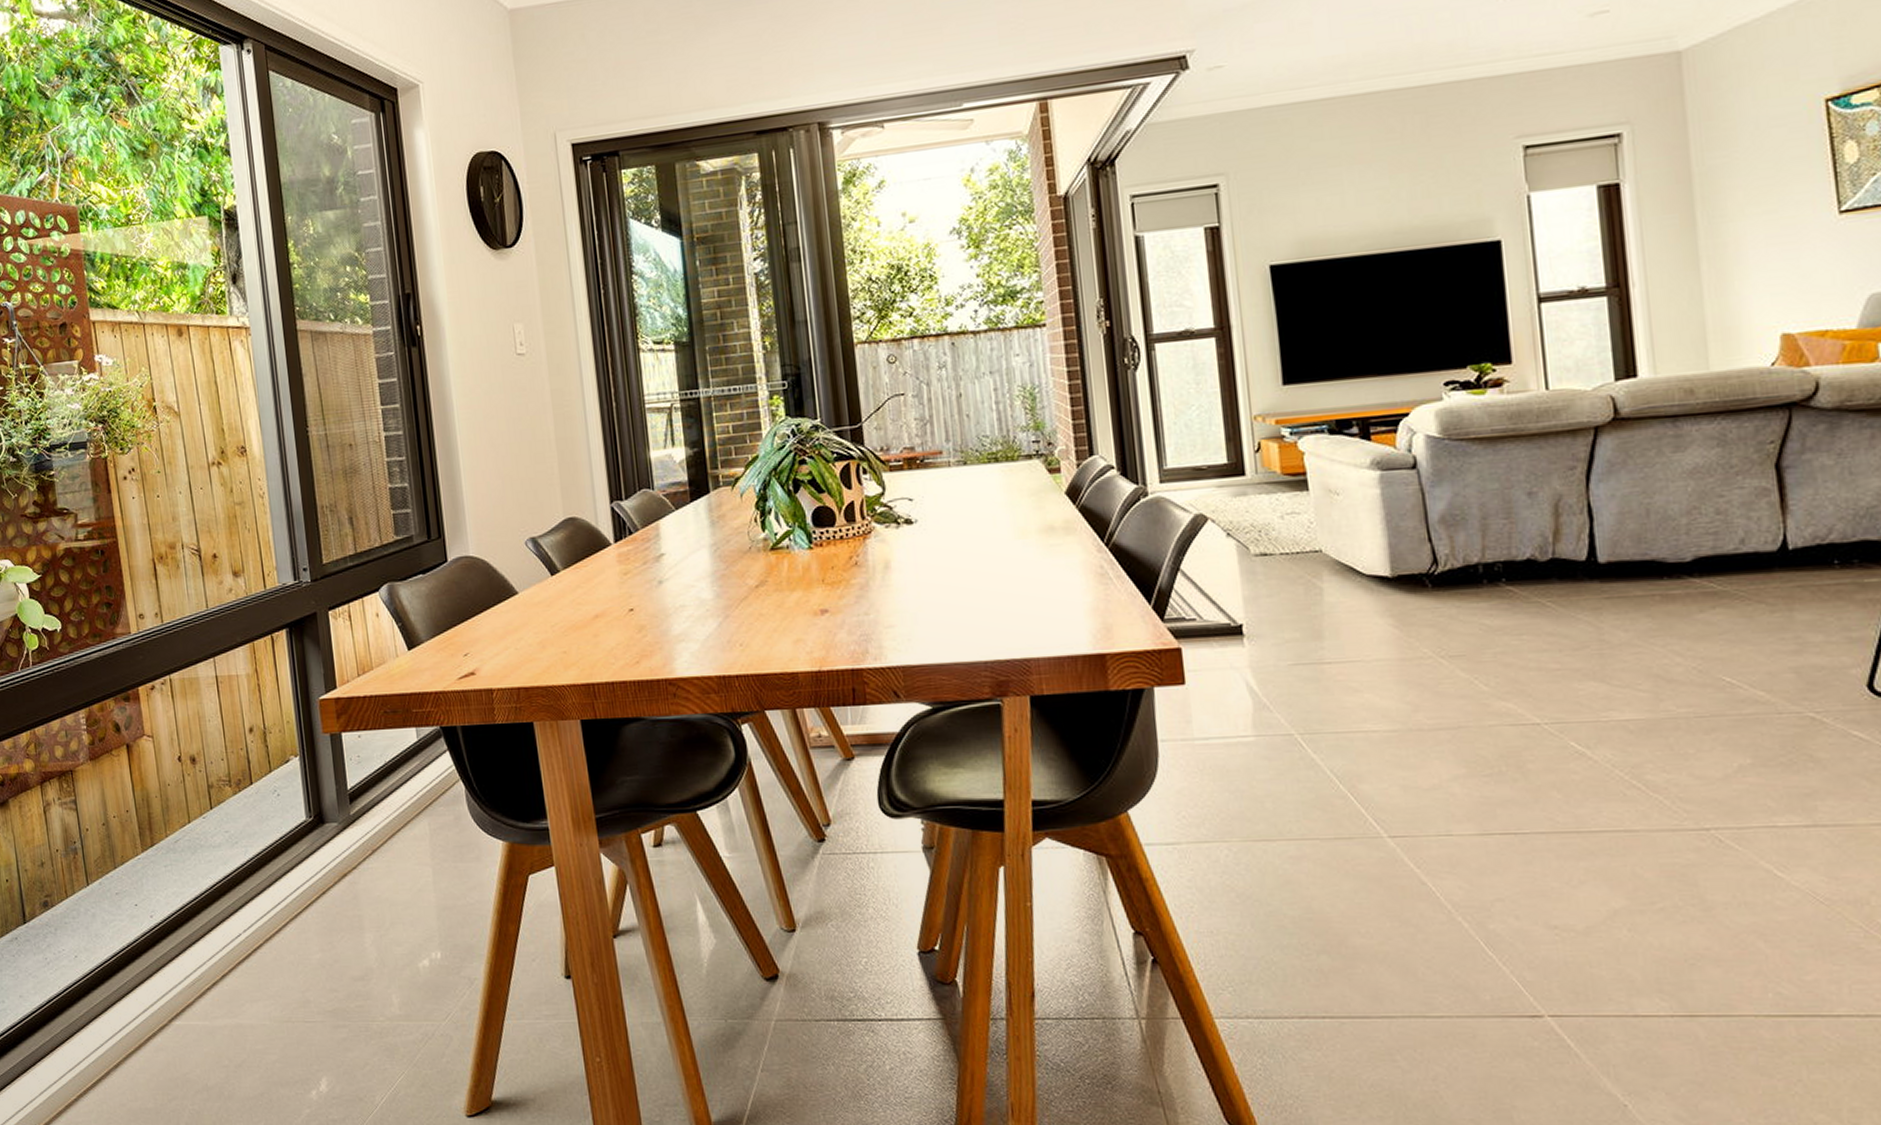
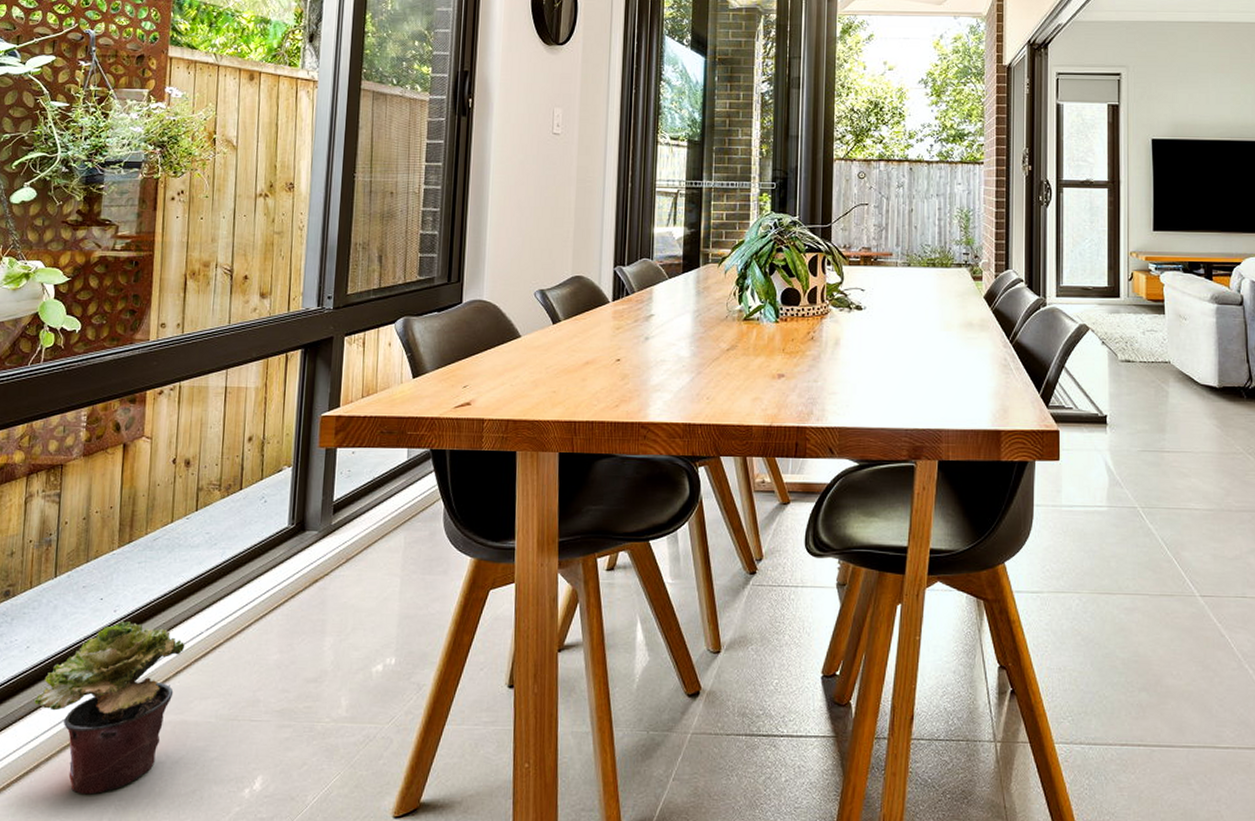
potted plant: none [91,927,226,1100] -> present [33,621,185,795]

